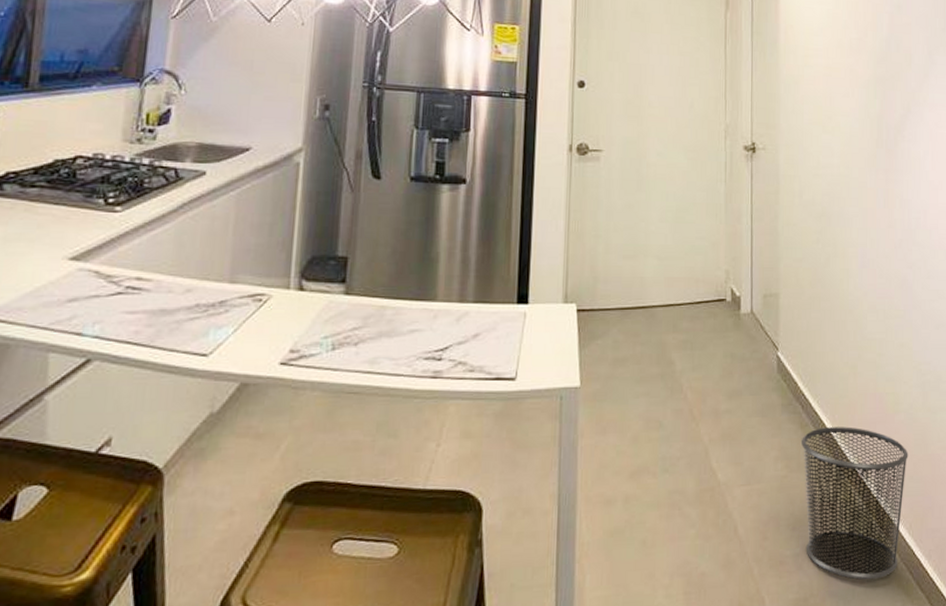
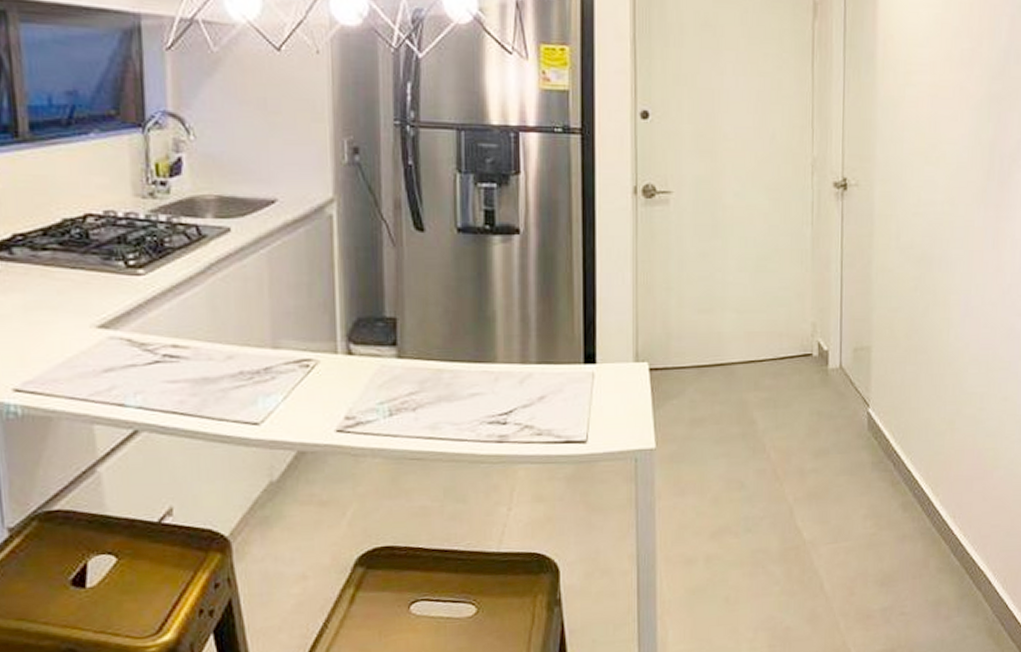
waste bin: present [802,427,908,580] -> none [892,483,1006,632]

